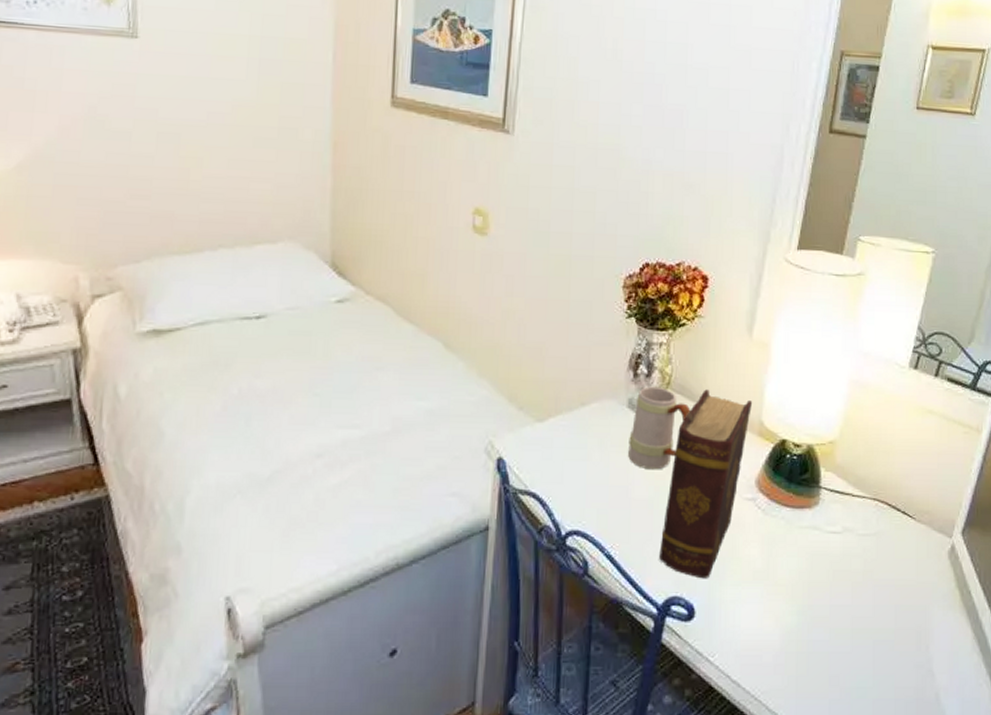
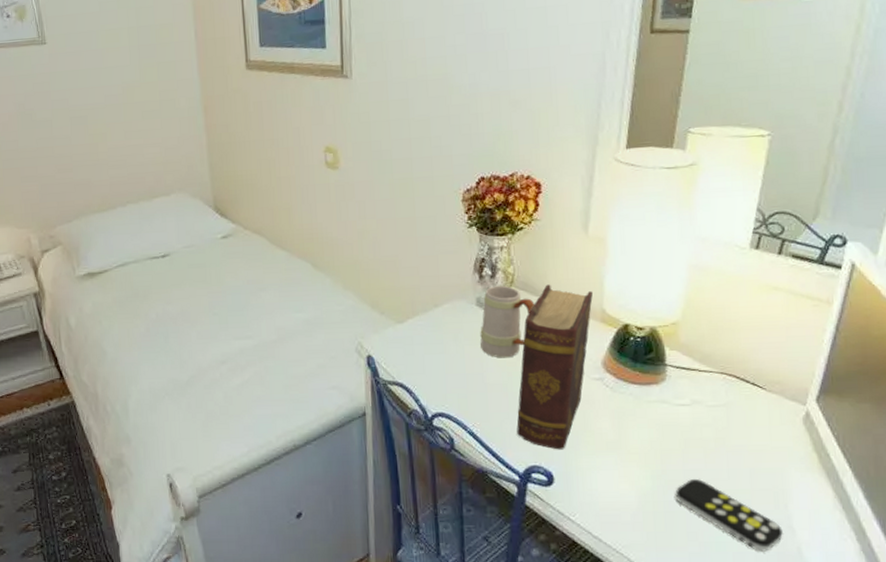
remote control: none [820,615,923,698] -> present [675,478,783,552]

